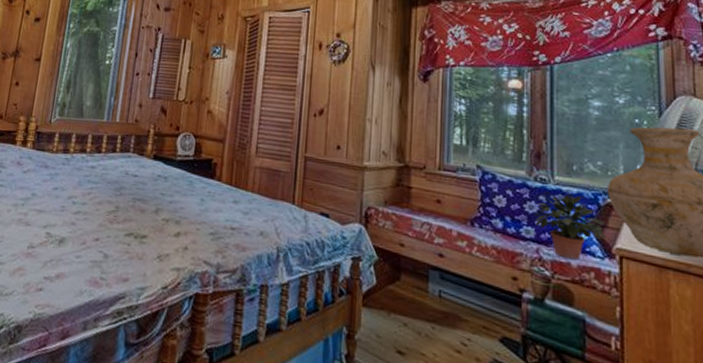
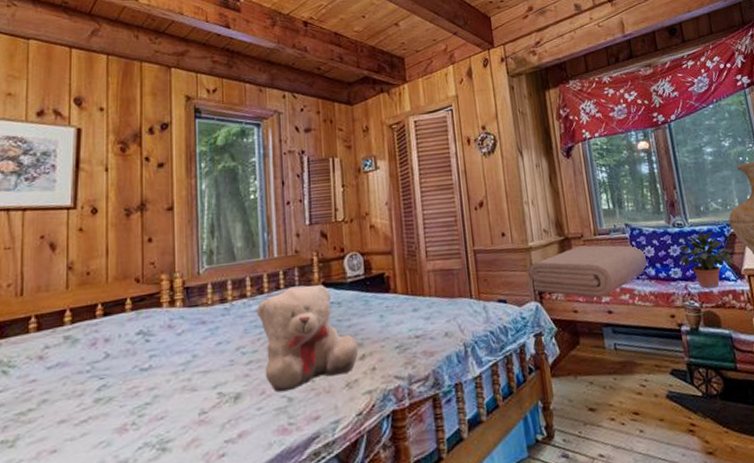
teddy bear: none [88,152,176,248] -> present [256,285,359,393]
towel: none [358,177,497,238] -> present [528,245,650,299]

